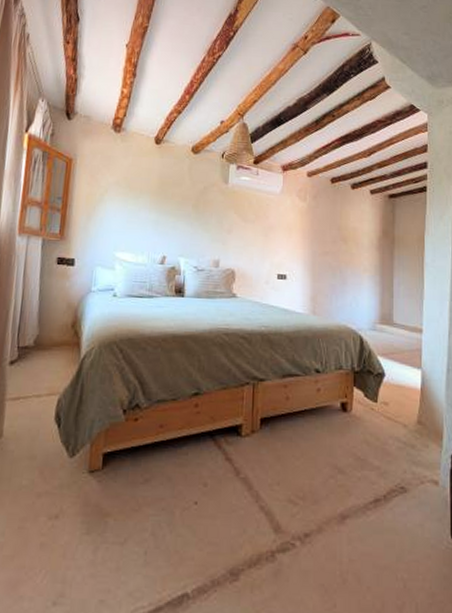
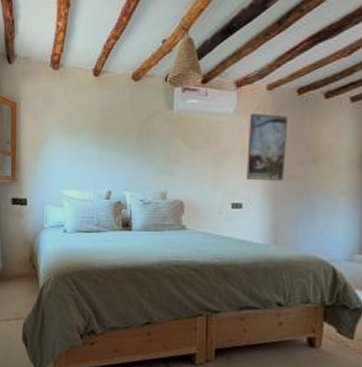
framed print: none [290,196,323,256] -> present [246,114,287,181]

